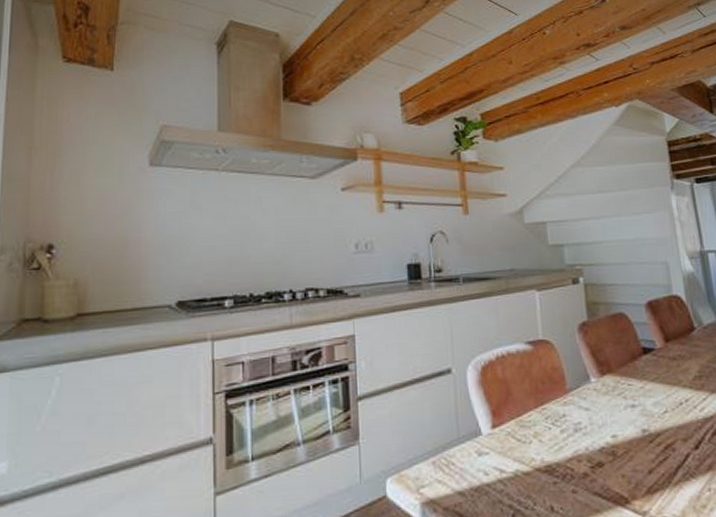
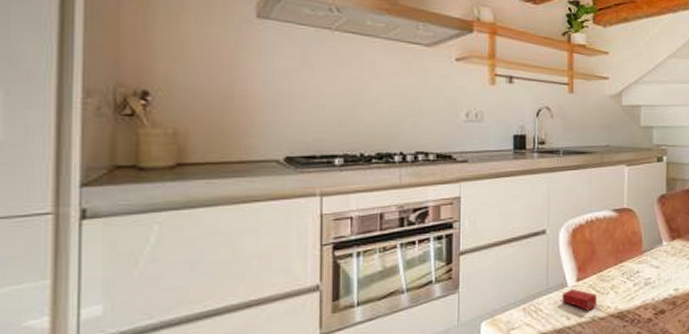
candle: none [476,437,527,464] -> present [561,288,603,311]

